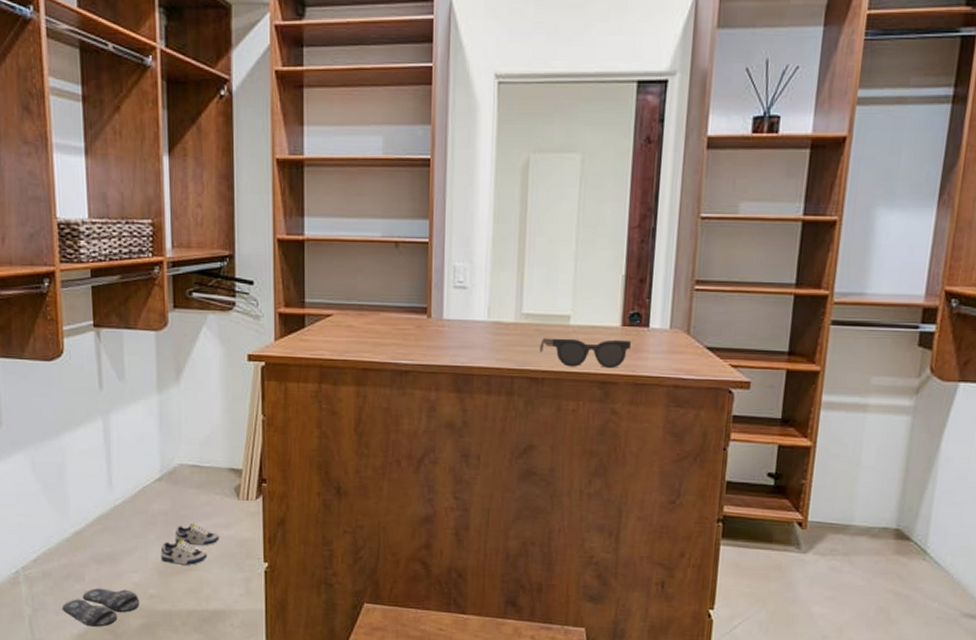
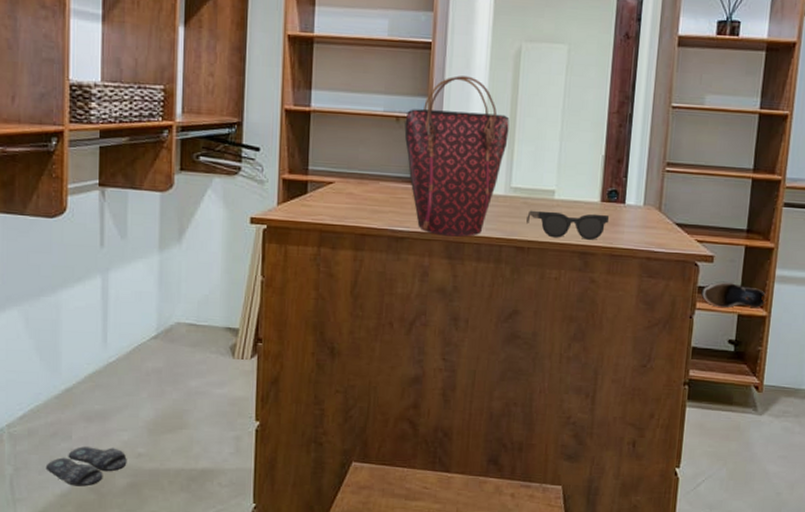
shoe: present [160,524,220,565] -> none [151,382,212,423]
handbag: none [404,194,518,369] -> present [404,76,510,237]
shoe: none [736,409,812,439] -> present [701,281,767,309]

